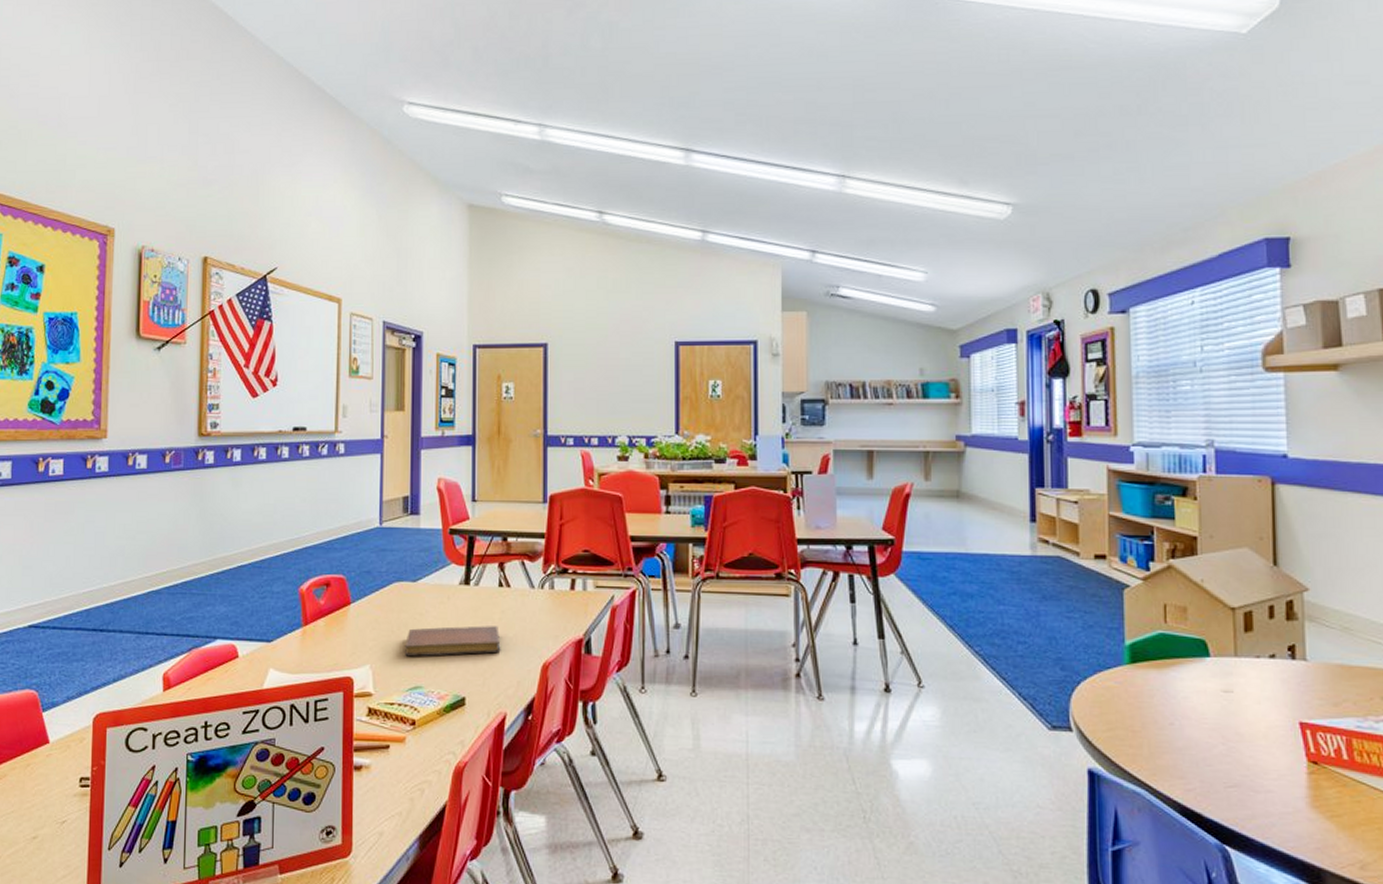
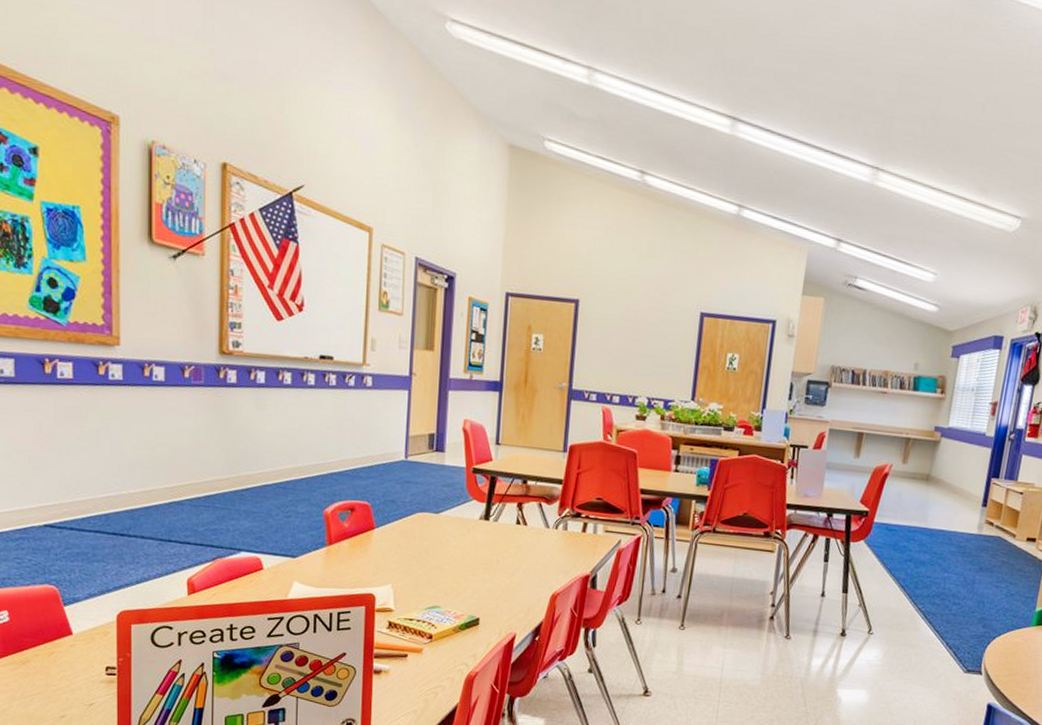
notebook: present [405,626,501,656] -> none [425,555,515,582]

